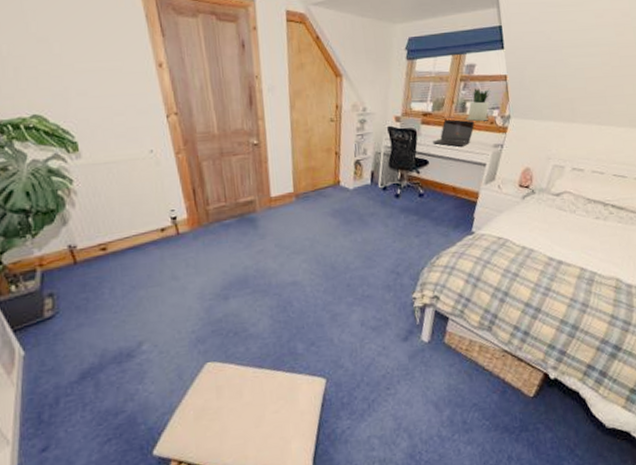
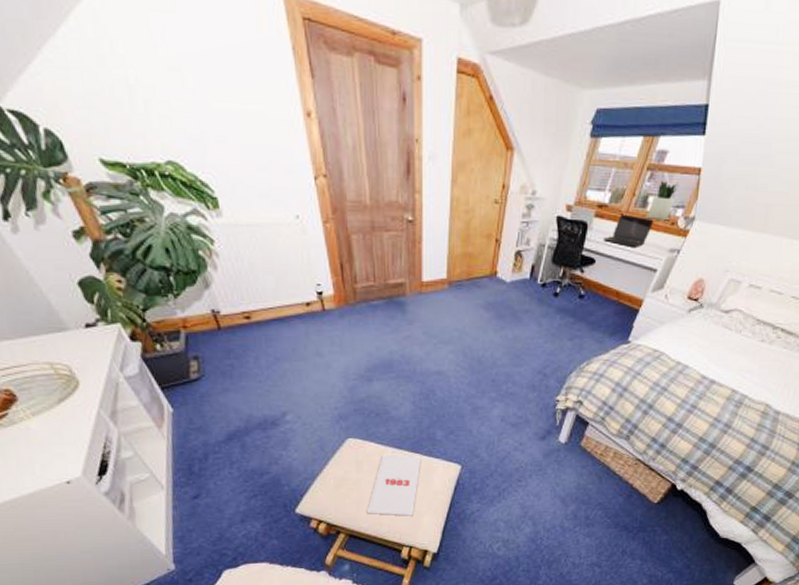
magazine: none [230,374,285,447] -> present [367,454,422,516]

